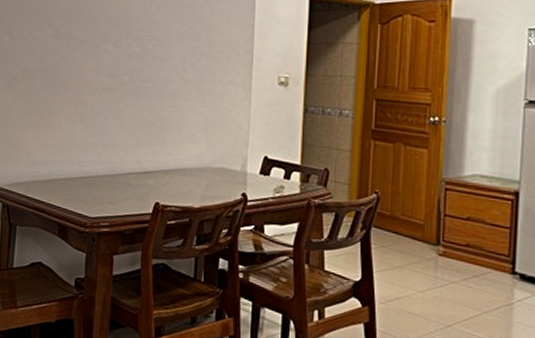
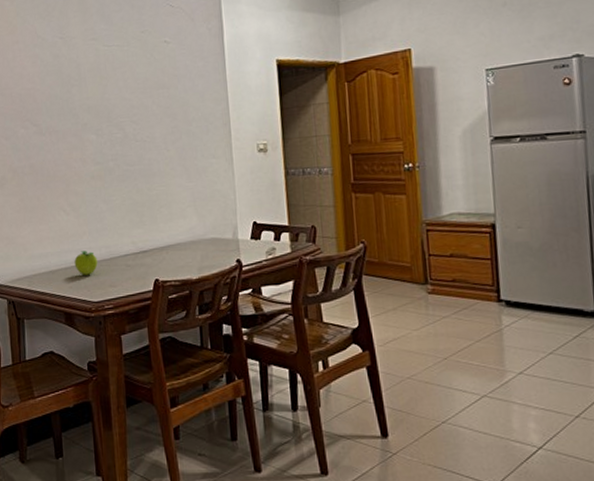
fruit: none [75,163,99,189] -> present [74,251,98,275]

